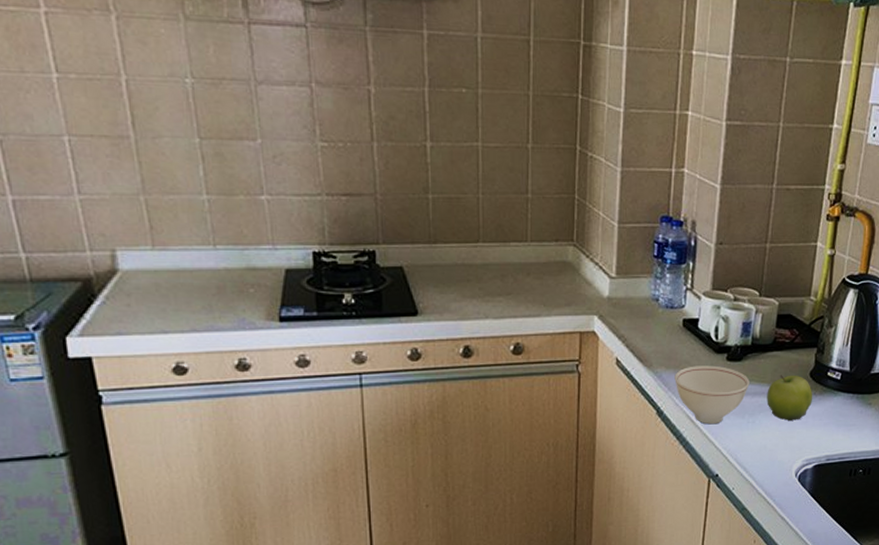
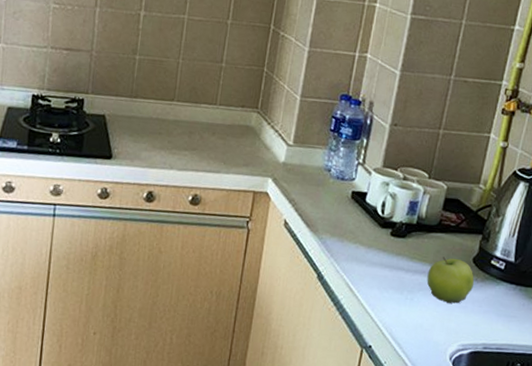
bowl: present [674,365,750,425] -> none [338,236,412,296]

